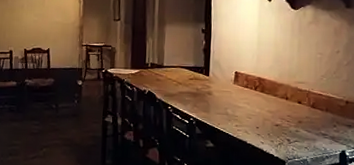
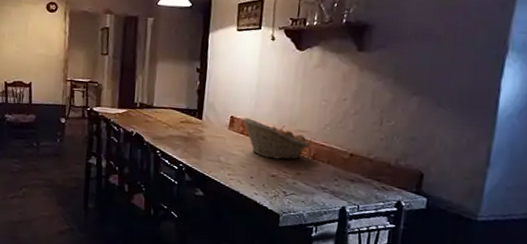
fruit basket: none [246,72,308,110] -> present [242,117,309,160]

